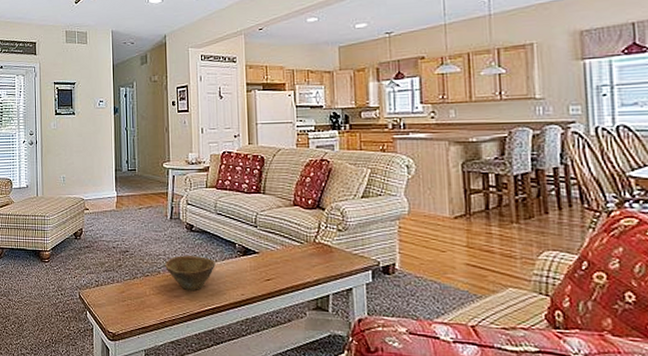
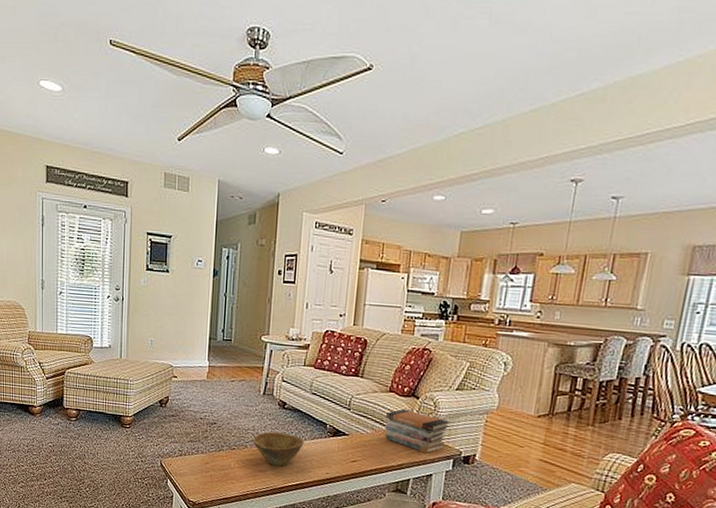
book stack: none [294,222,362,266] -> present [385,409,450,454]

